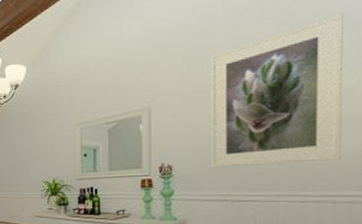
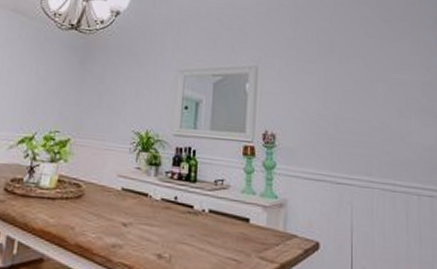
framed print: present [209,13,344,168] -> none [312,15,422,152]

